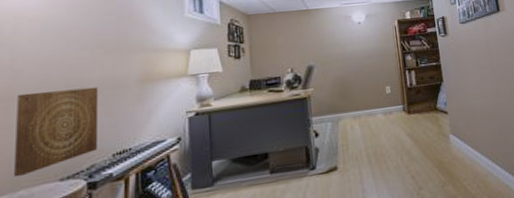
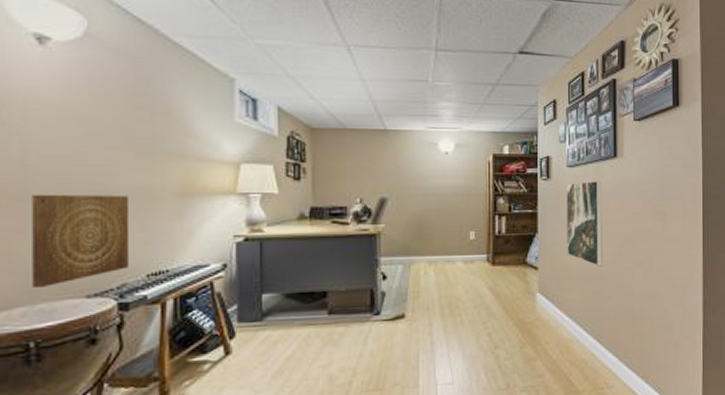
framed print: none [461,31,503,106] -> present [566,180,603,267]

